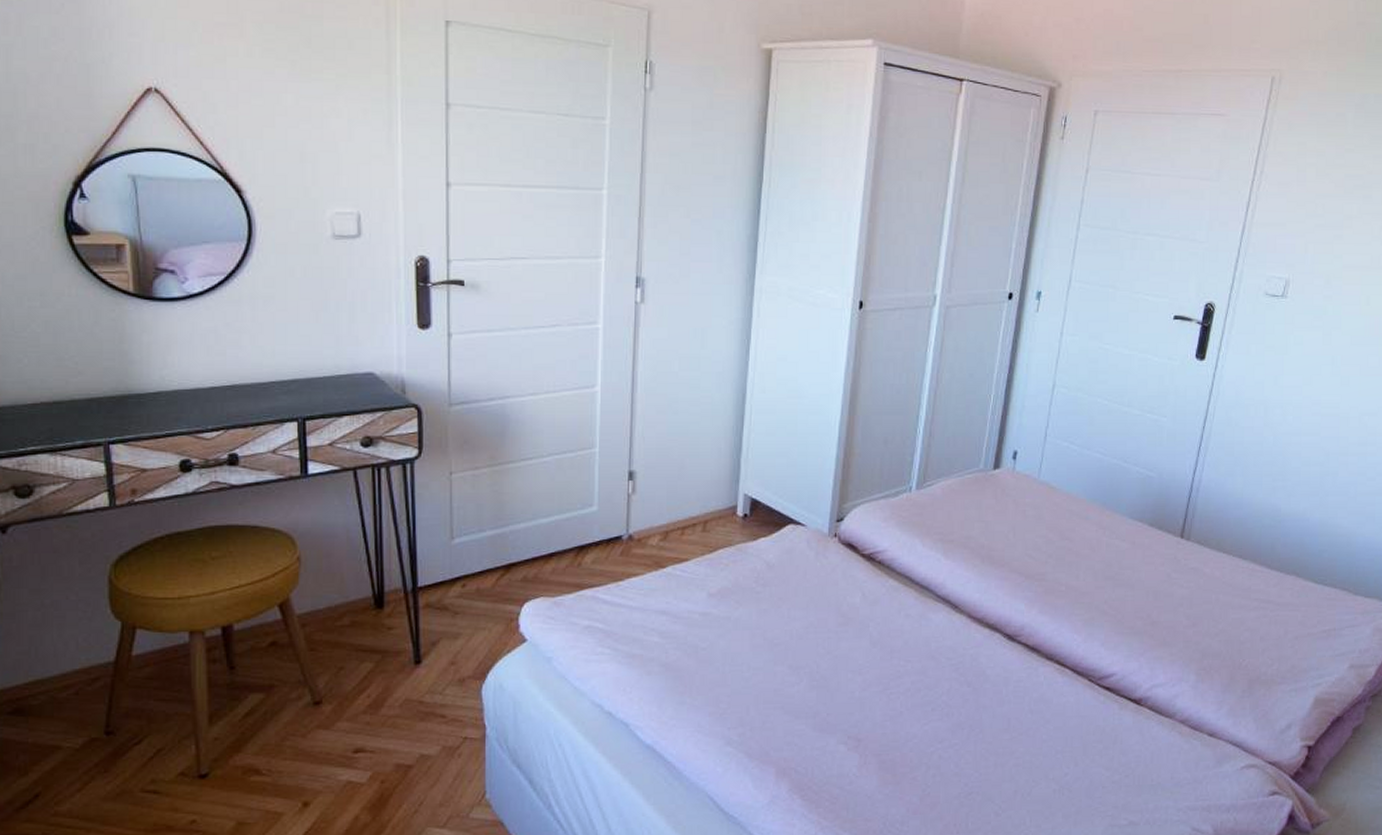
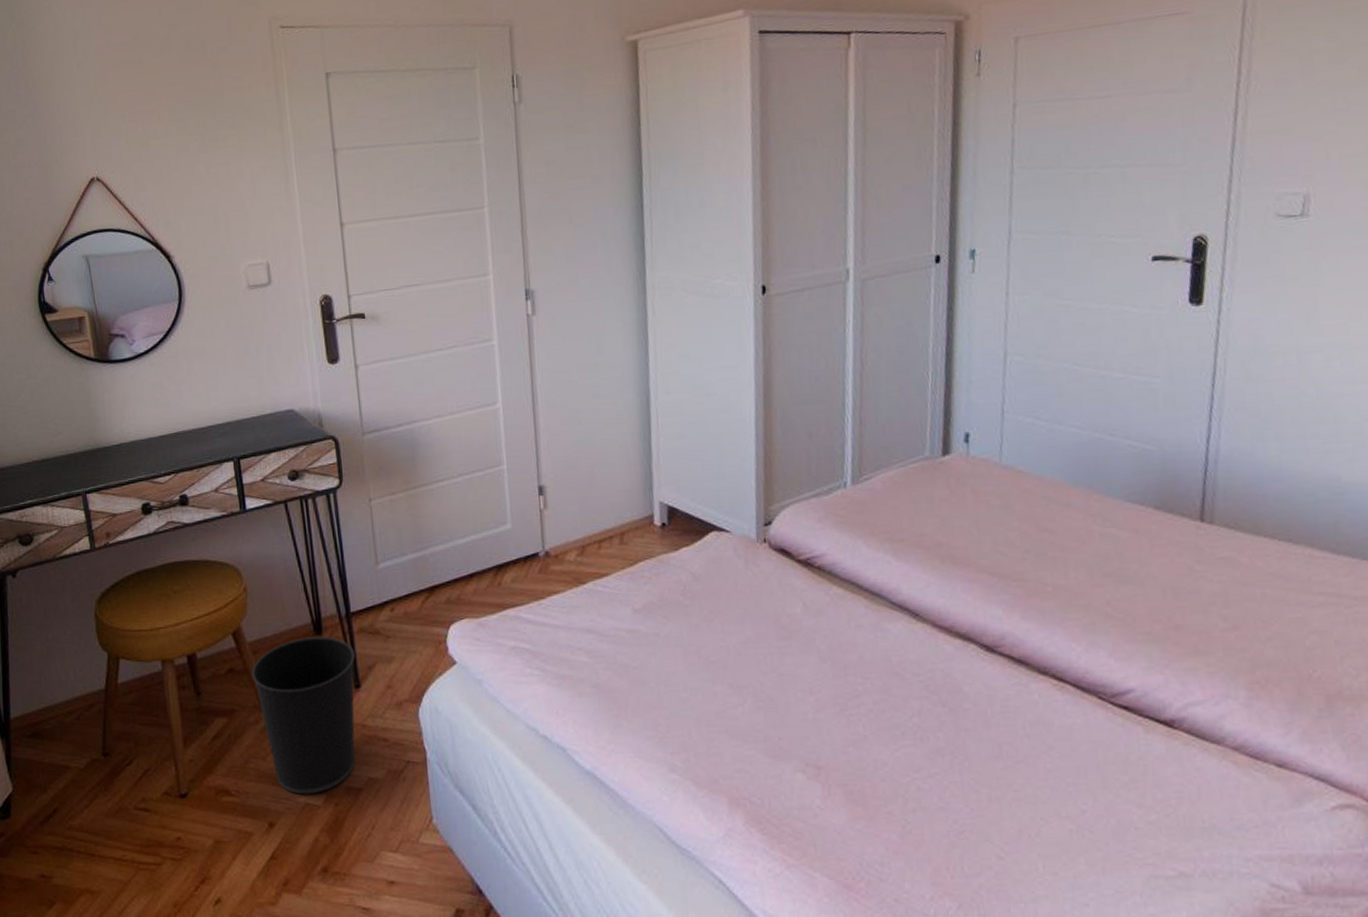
wastebasket: none [297,611,418,773] -> present [251,636,355,795]

